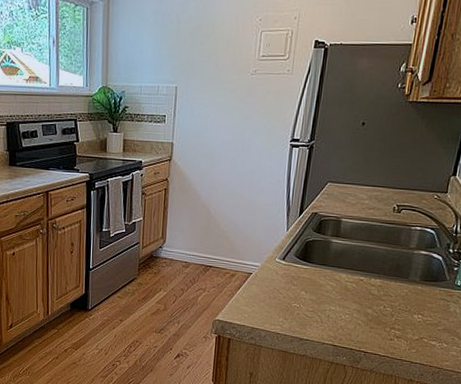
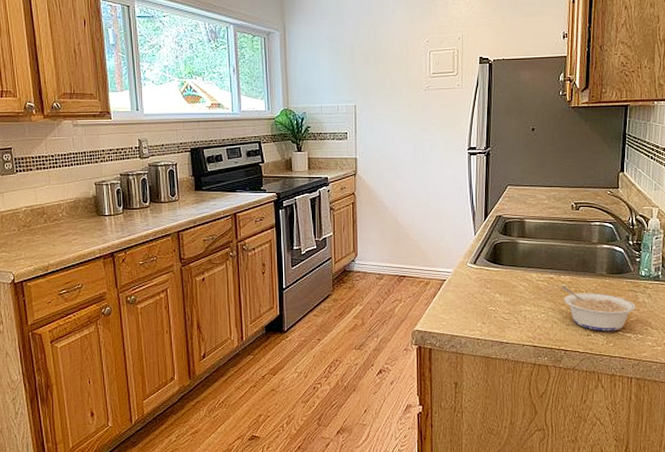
legume: none [370,289,446,338] -> present [562,286,636,332]

